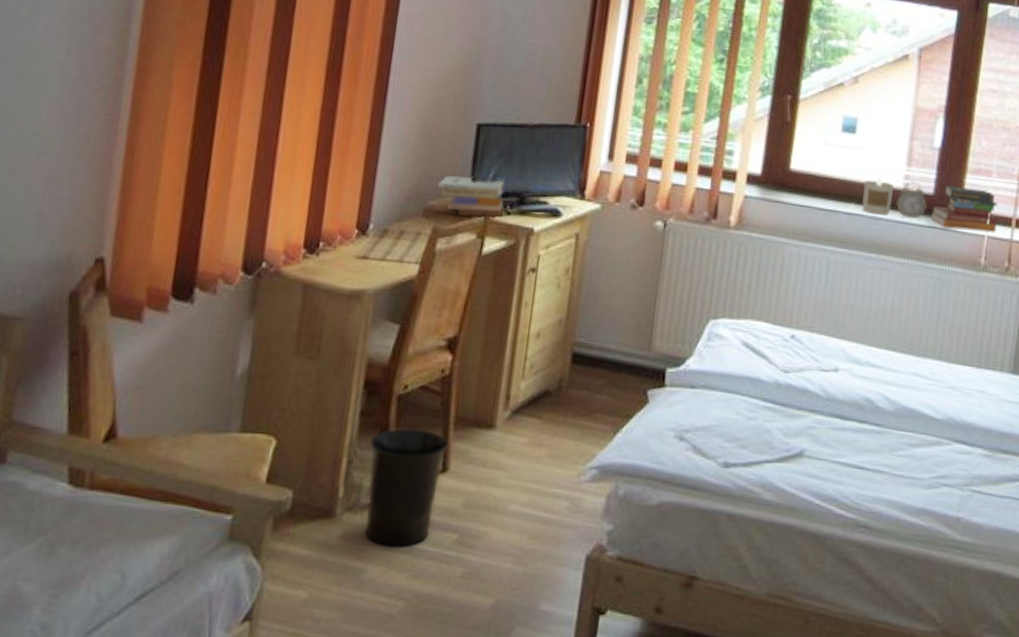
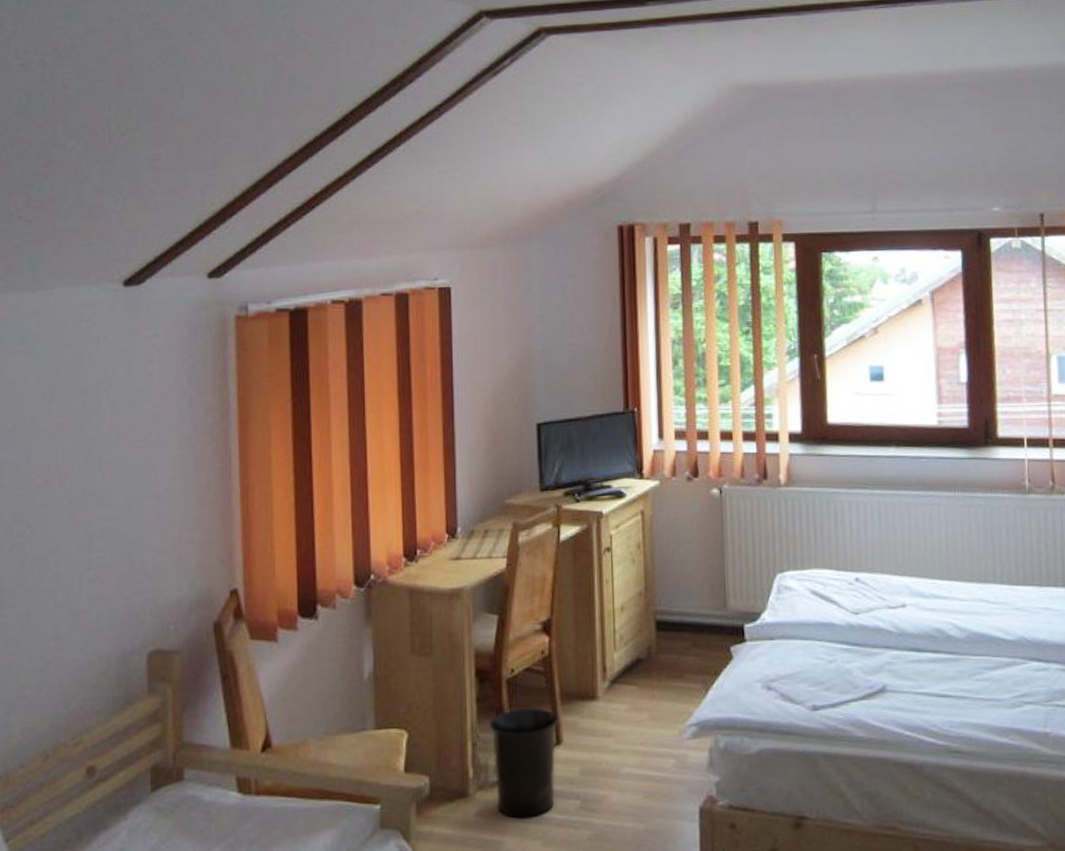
books: present [438,175,506,218] -> none [511,470,573,510]
candle: present [862,177,893,217] -> none [900,418,930,455]
alarm clock: present [895,181,927,220] -> none [933,418,963,454]
books: present [931,184,997,233] -> none [969,415,1036,459]

